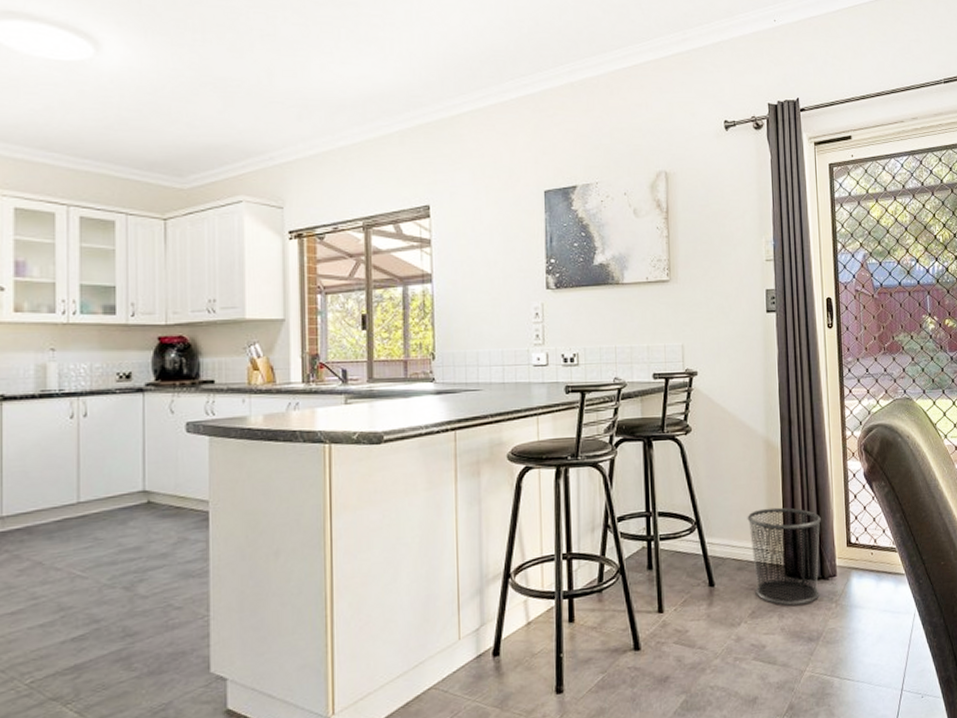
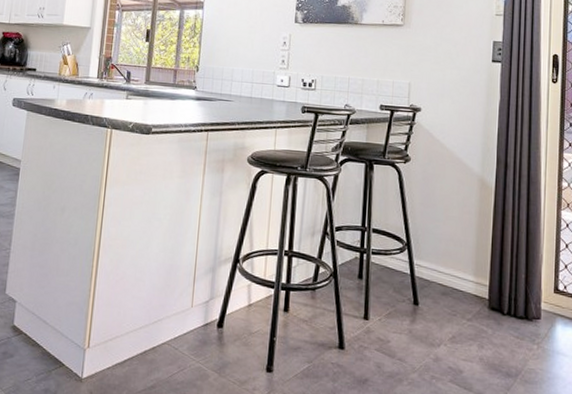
waste bin: present [747,507,821,606] -> none [456,242,529,340]

